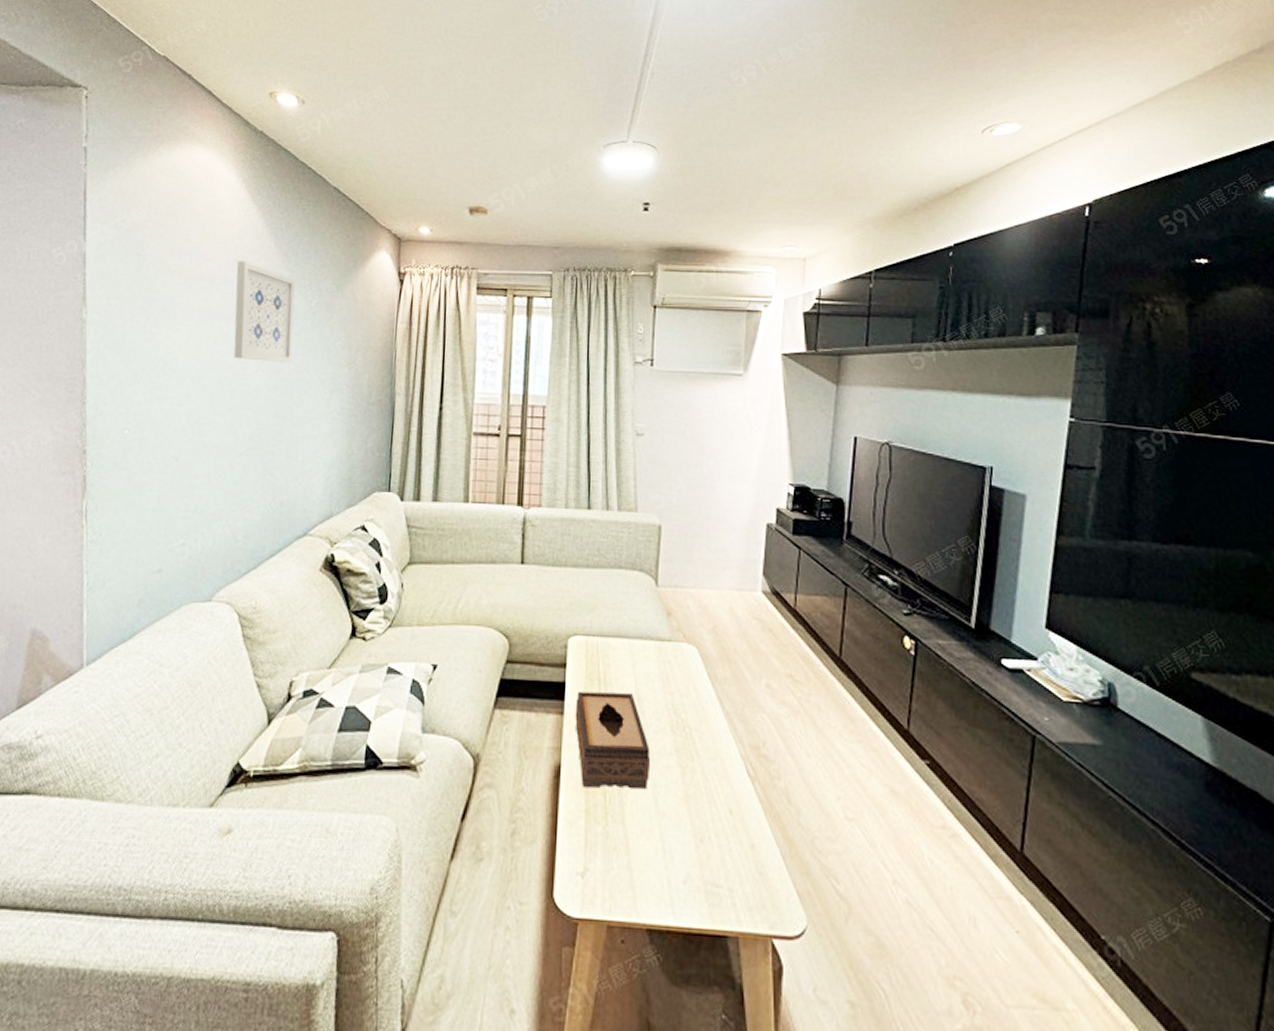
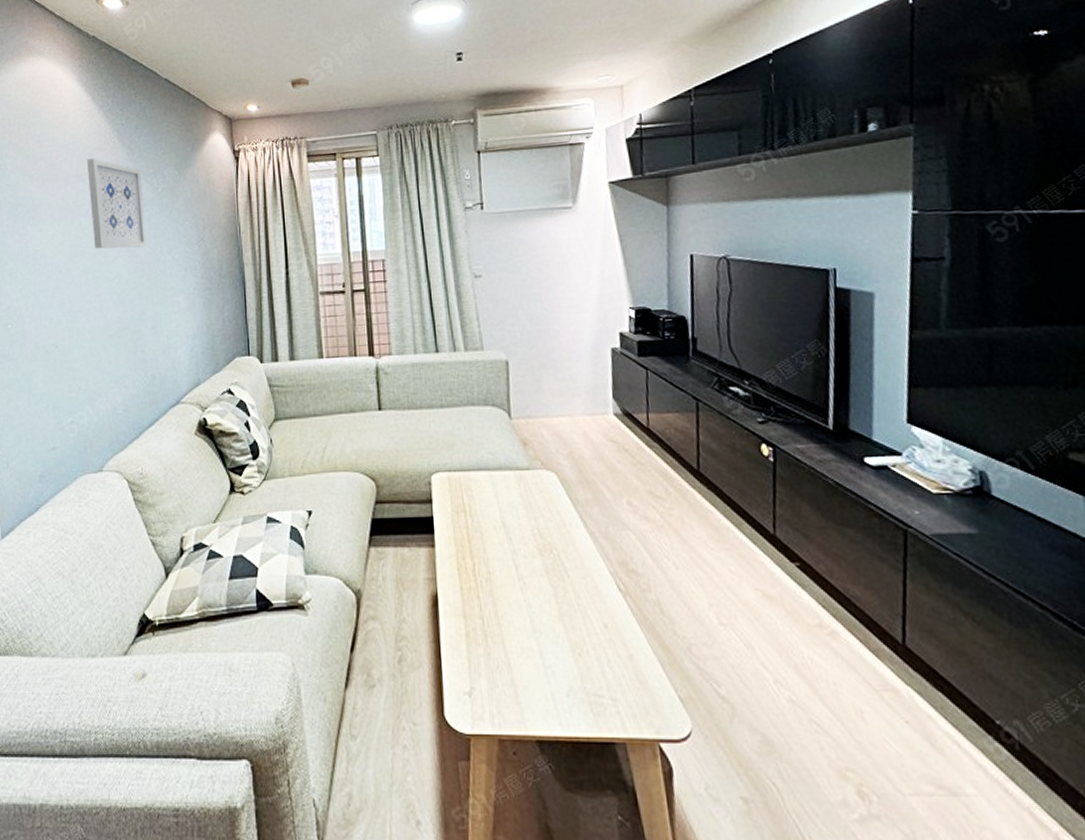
tissue box: present [575,691,650,790] -> none [445,521,523,614]

